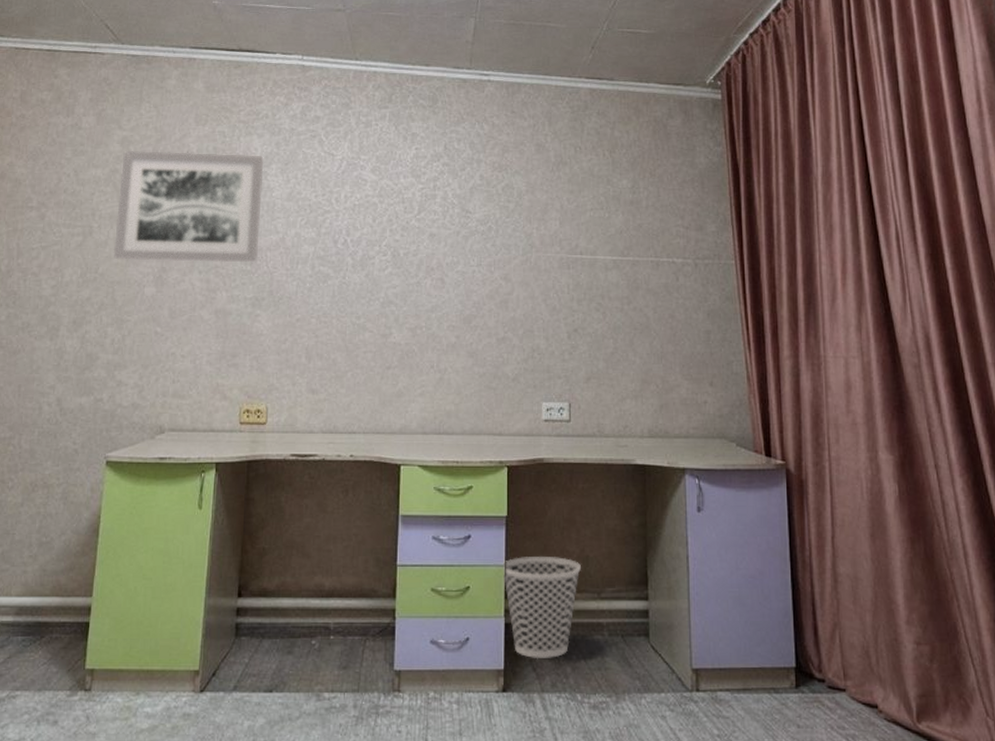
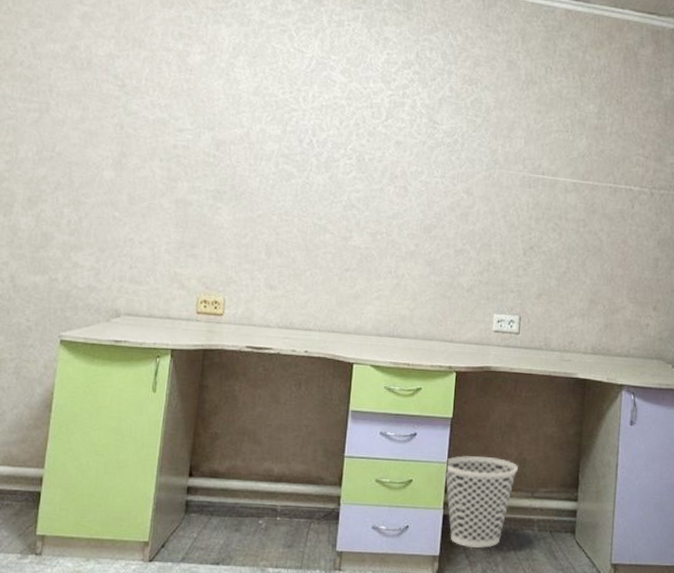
wall art: present [113,150,264,263] -> none [71,27,232,155]

